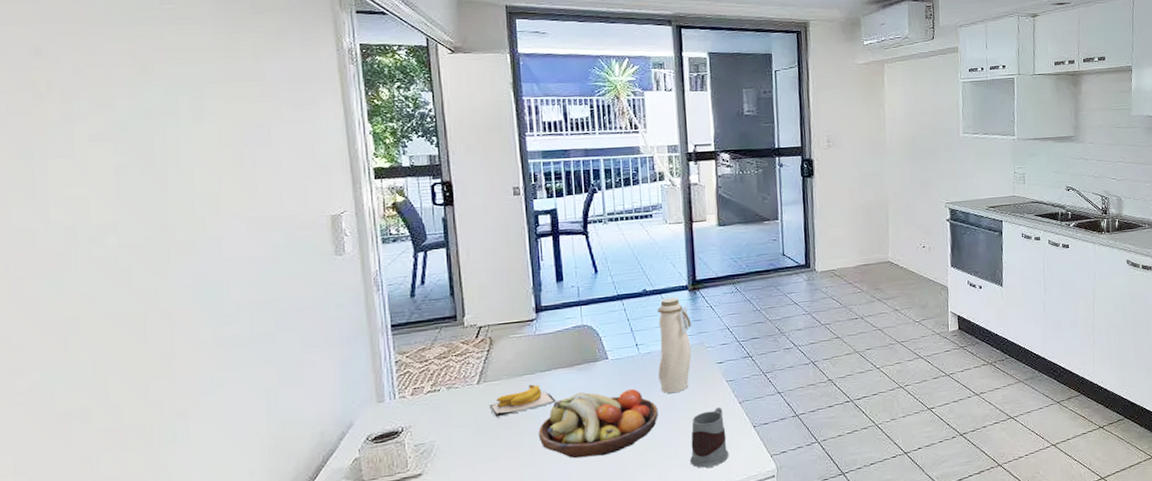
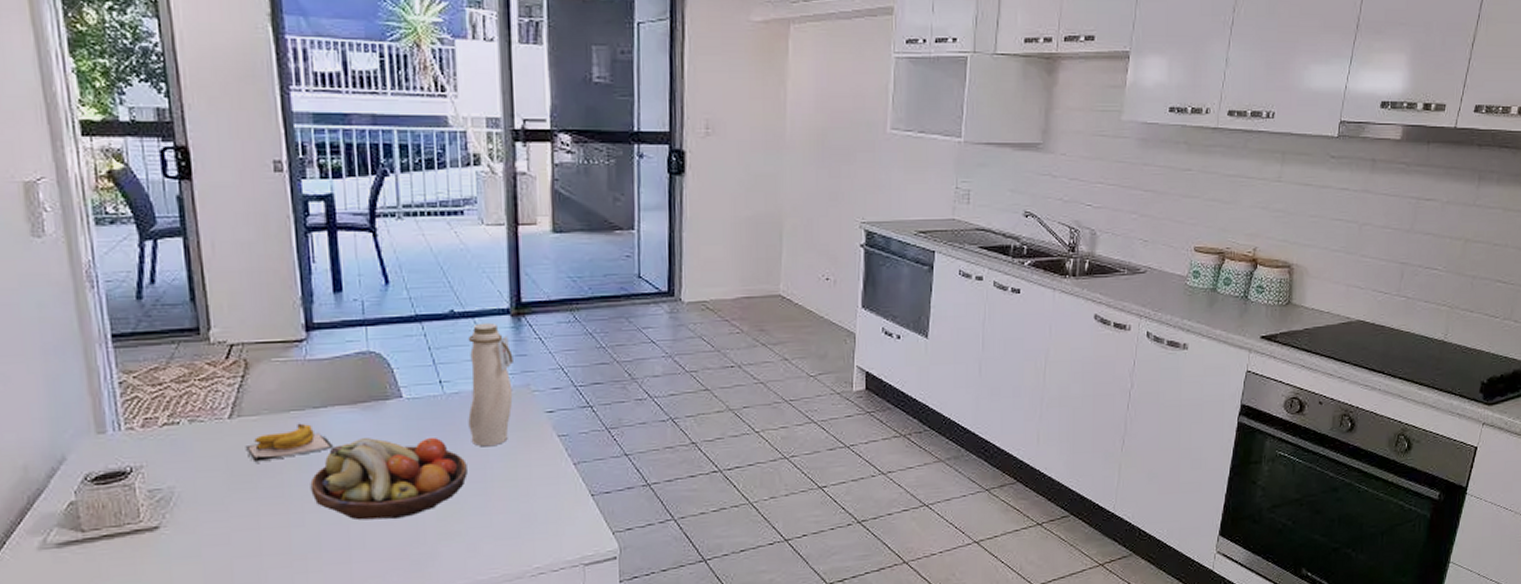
mug: present [689,407,729,468] -> none [507,468,559,542]

